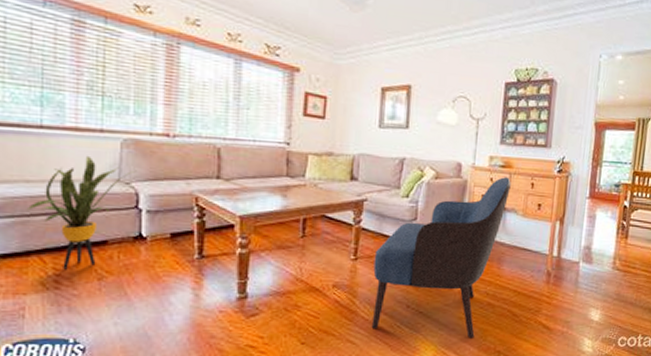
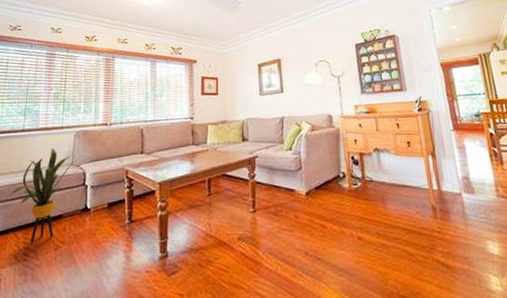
armchair: present [371,177,511,338] -> none [270,121,379,283]

